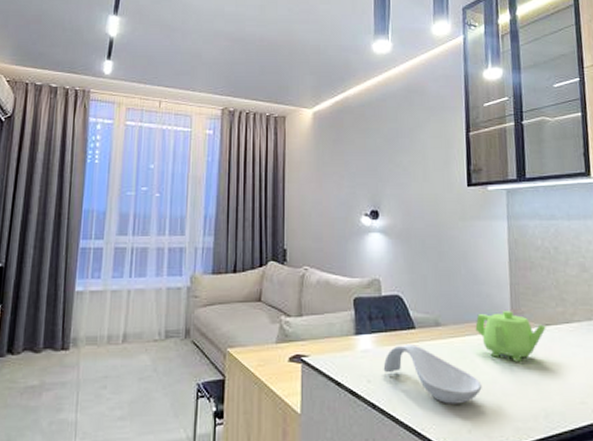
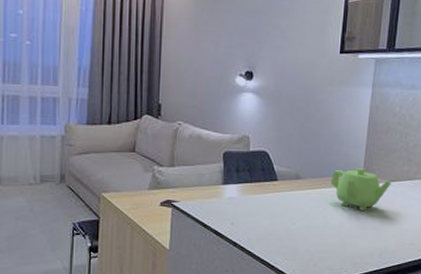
spoon rest: present [383,345,482,404] -> none [246,194,330,244]

